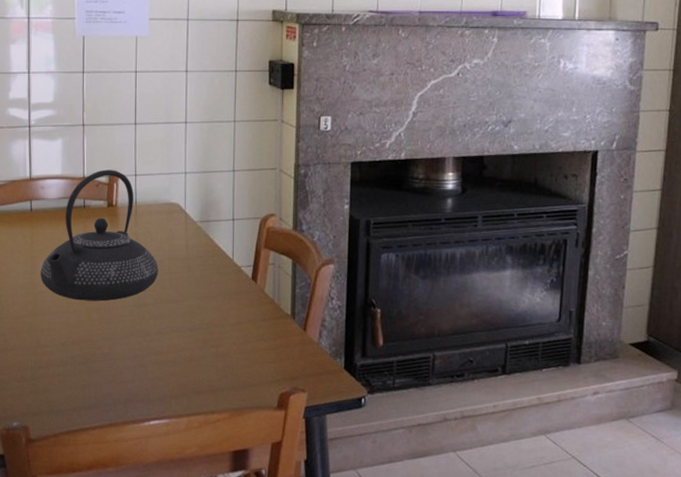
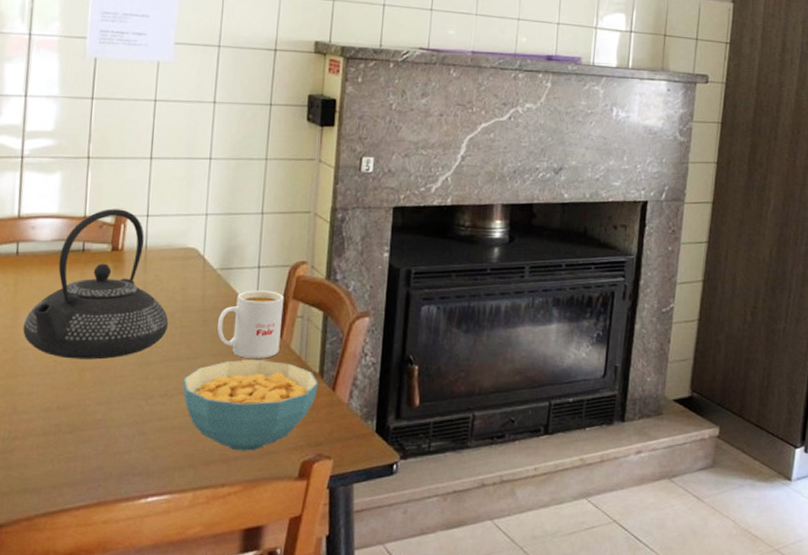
cereal bowl: none [174,302,292,383] -> present [183,359,319,451]
mug: none [201,240,257,301] -> present [217,290,284,358]

